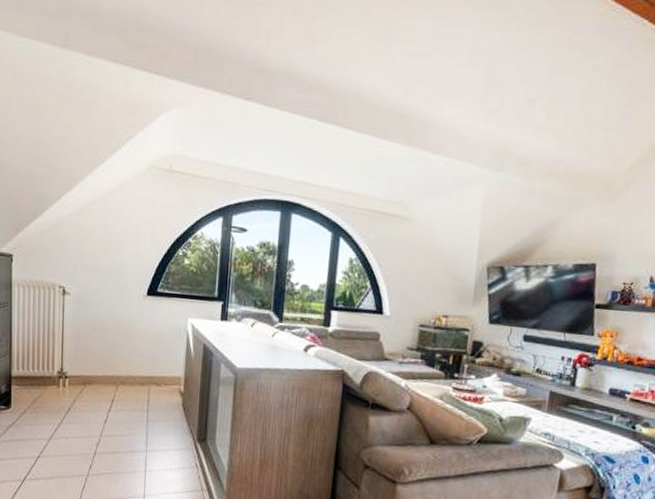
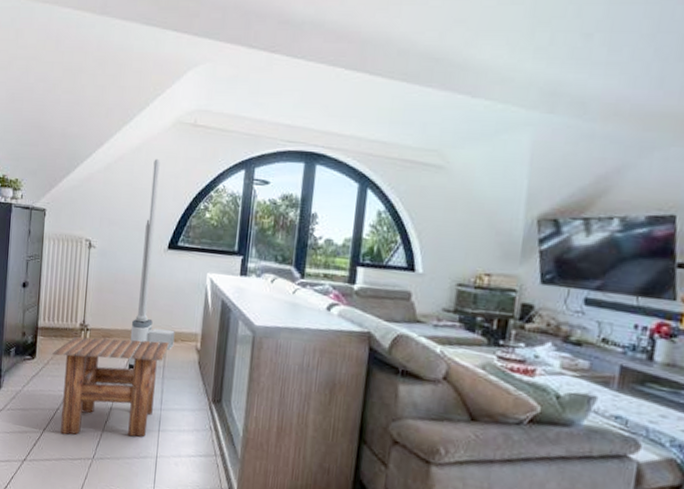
side table: none [28,384,152,481] -> present [51,336,169,437]
antenna: none [110,204,158,415] -> present [127,159,175,370]

